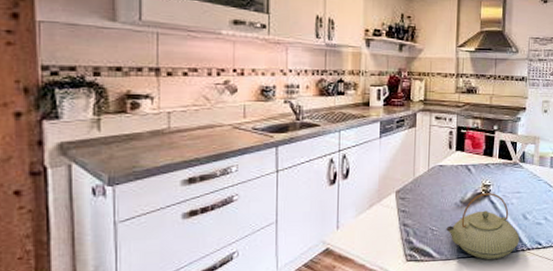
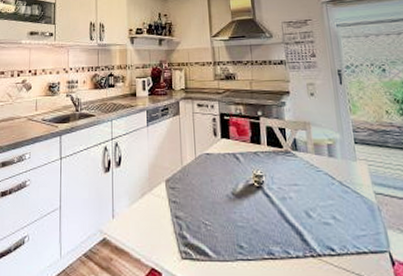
teapot: present [446,193,519,259] -> none [220,185,306,265]

